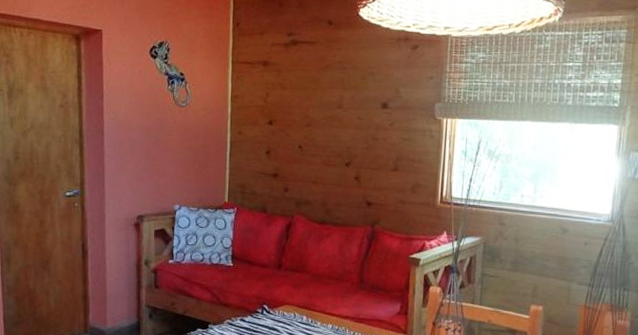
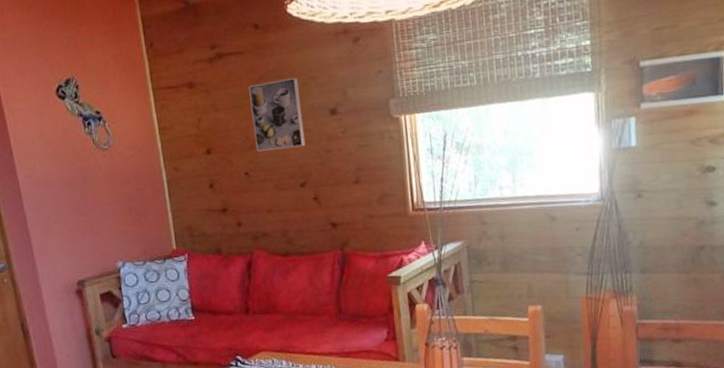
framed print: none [312,71,359,132] -> present [249,77,306,151]

